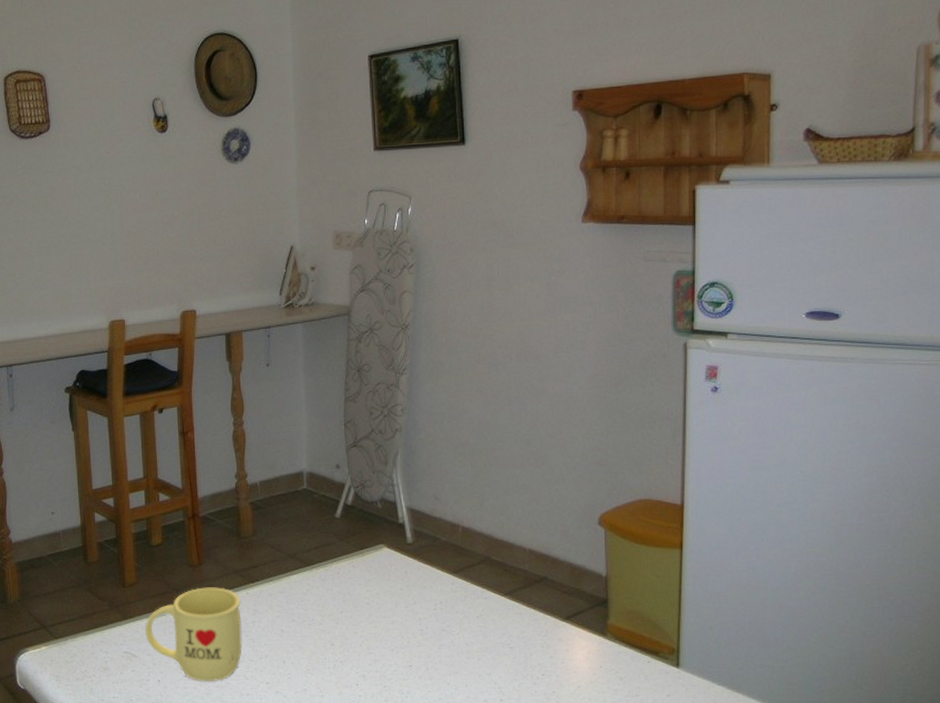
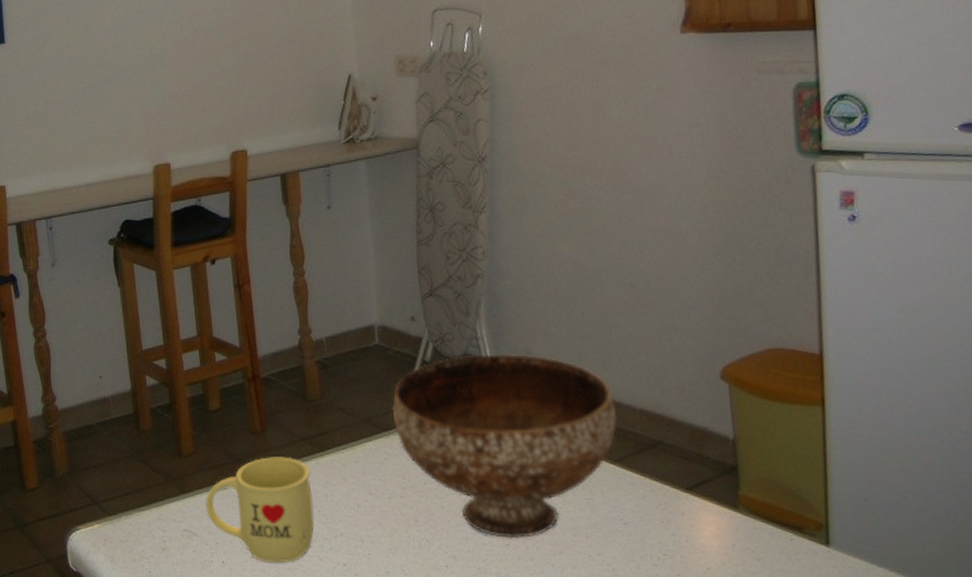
bowl: none [315,499,510,661] -> present [391,354,617,539]

